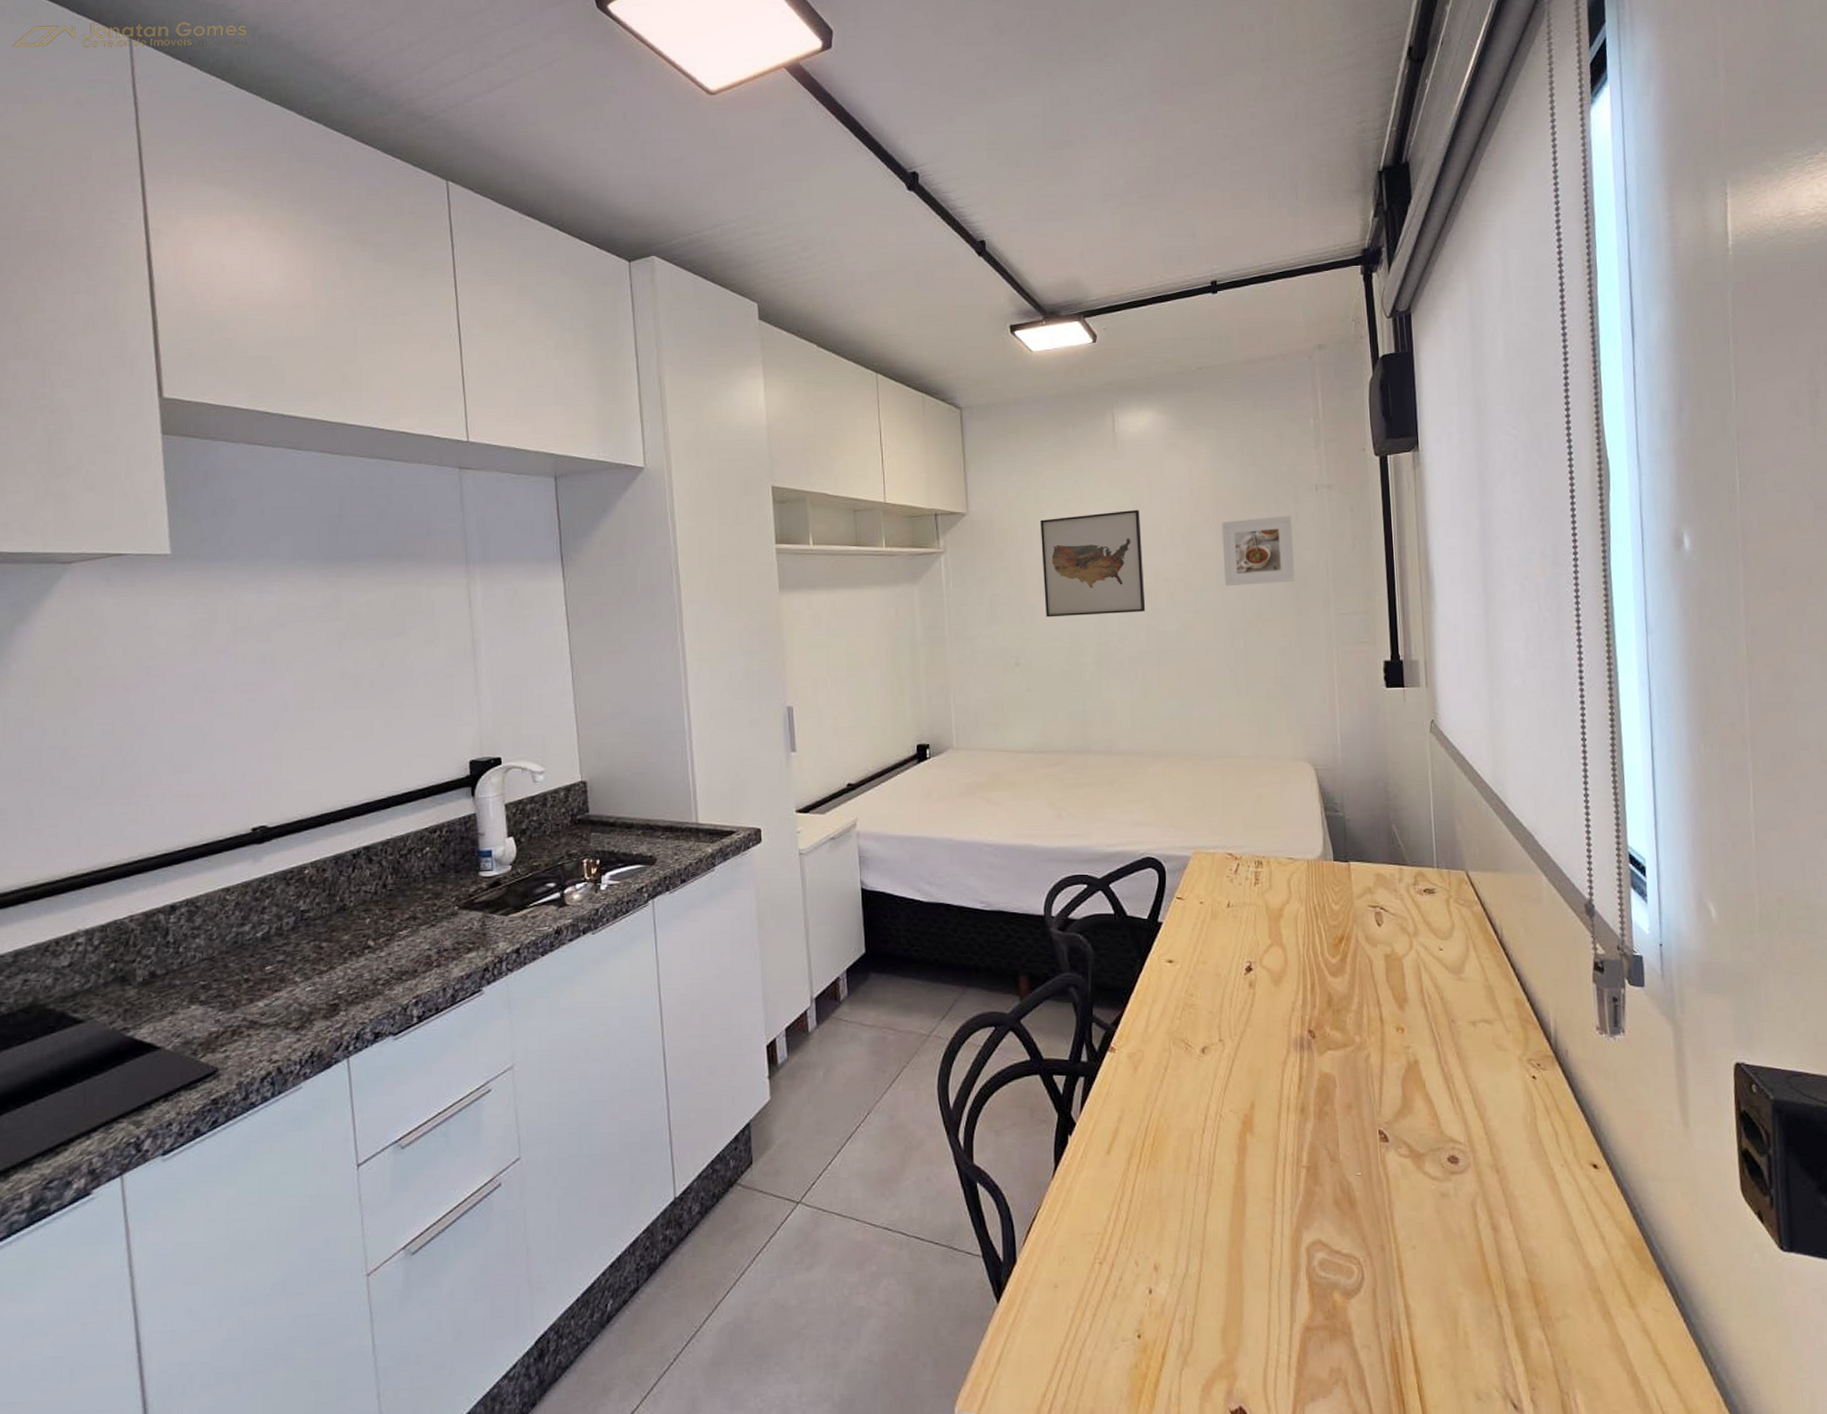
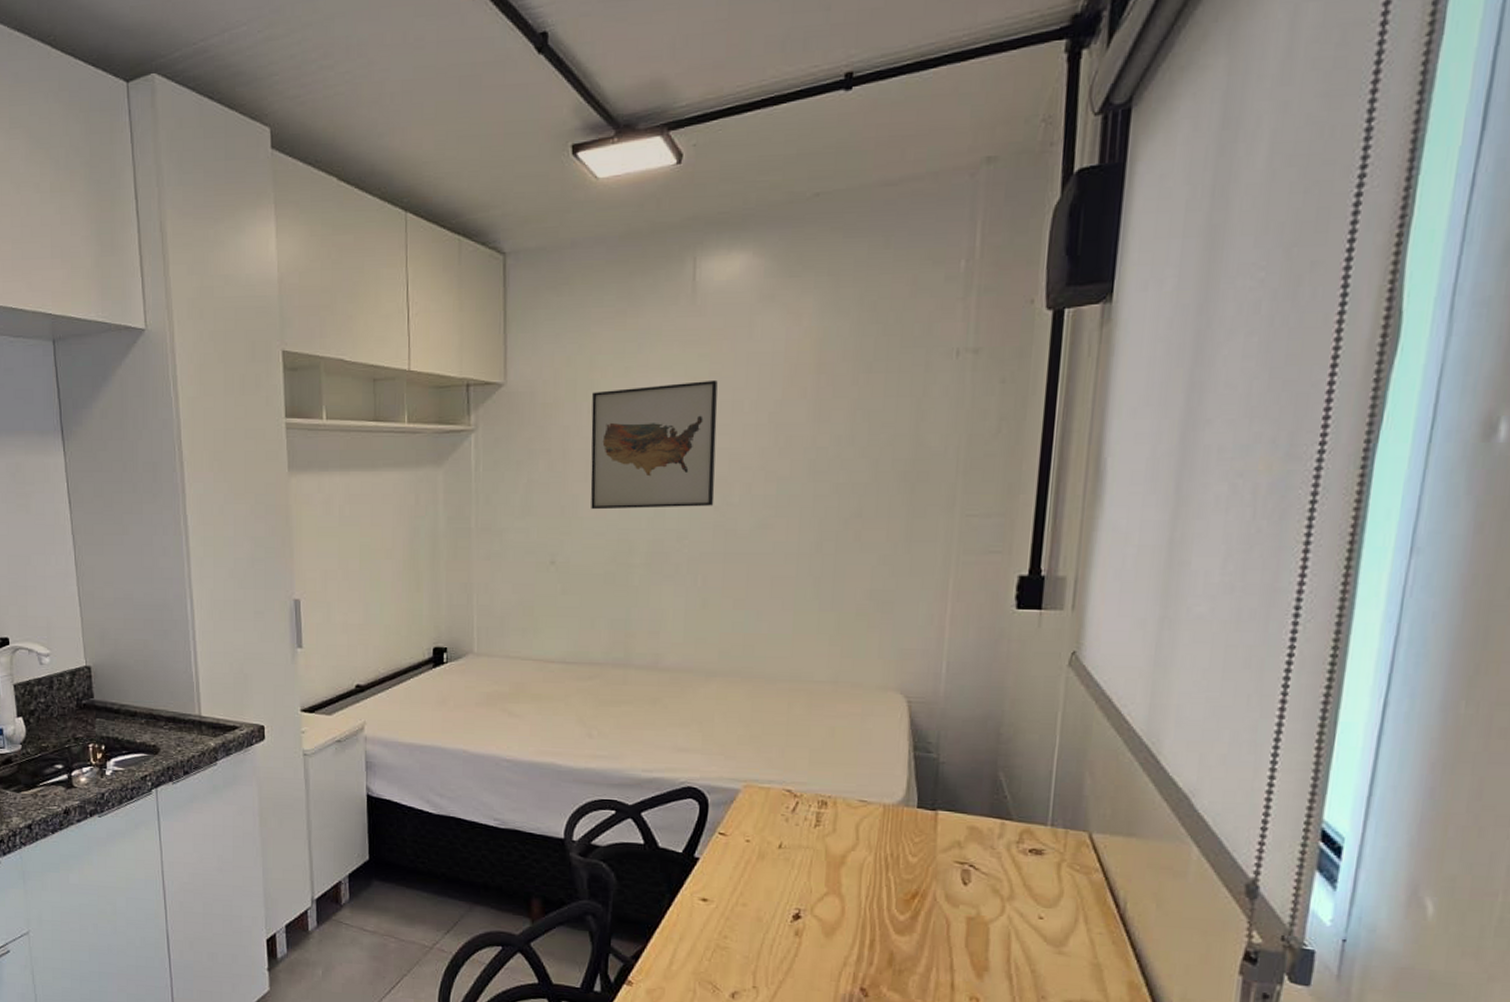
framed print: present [1221,515,1295,586] -> none [819,388,918,477]

